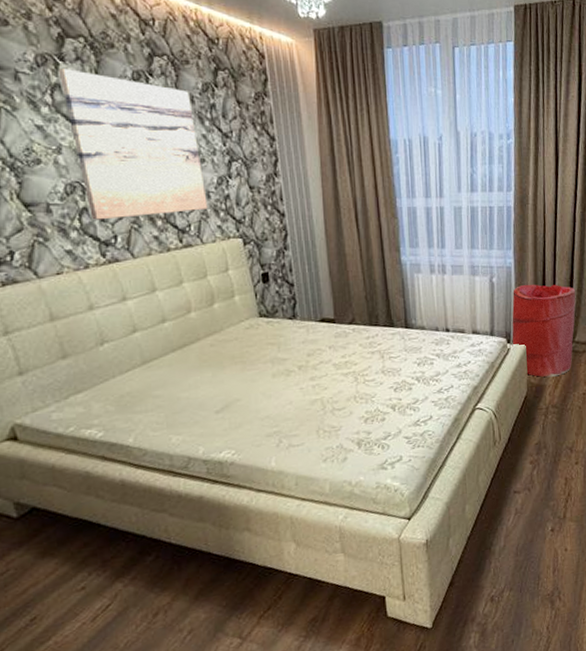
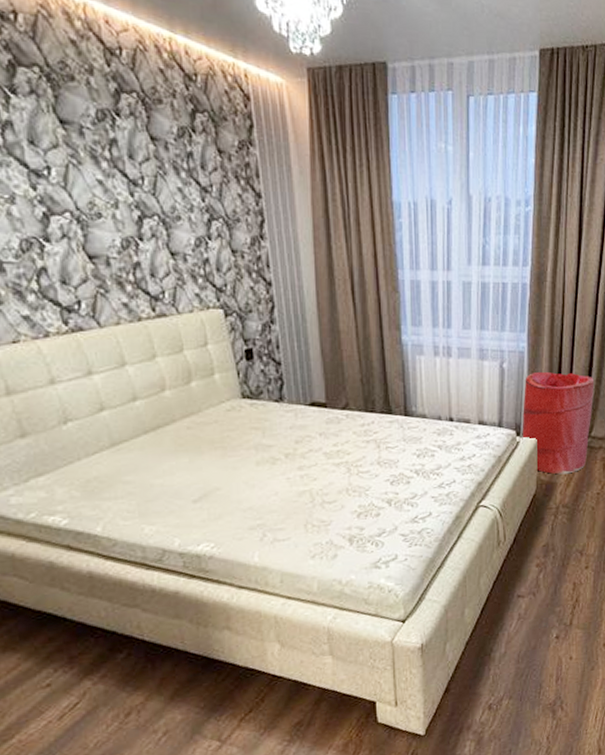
wall art: present [58,69,208,220] -> none [9,103,184,283]

